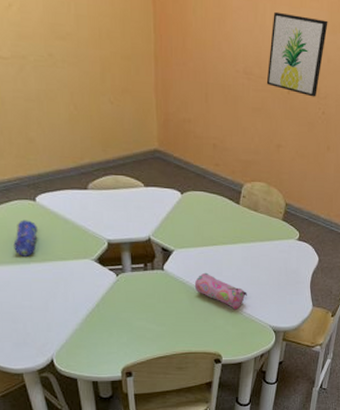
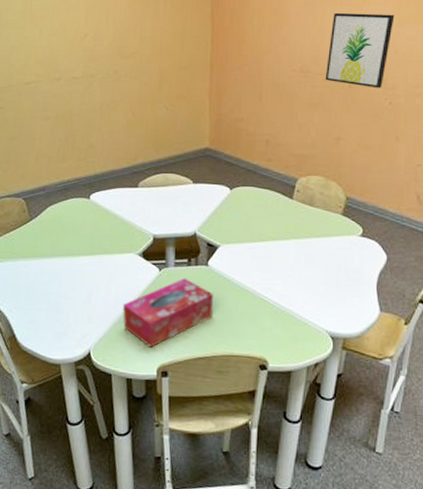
pencil case: present [13,220,38,257] -> none [66,216,89,250]
tissue box: none [83,282,170,351] -> present [123,277,213,347]
pencil case: present [194,272,247,310] -> none [240,269,300,311]

